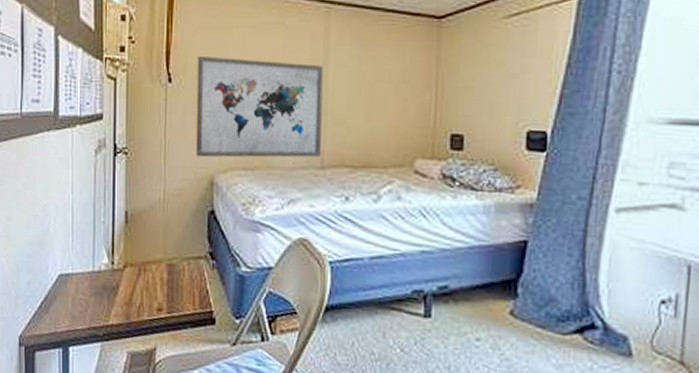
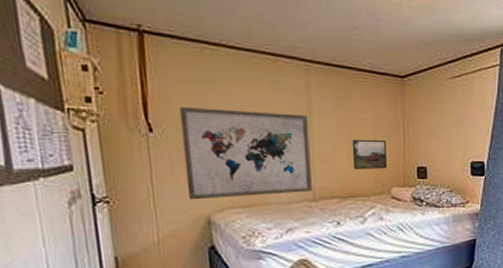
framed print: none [370,95,413,135] -> present [352,139,388,169]

